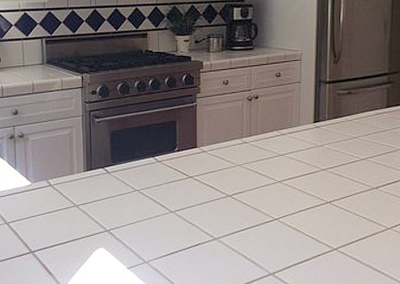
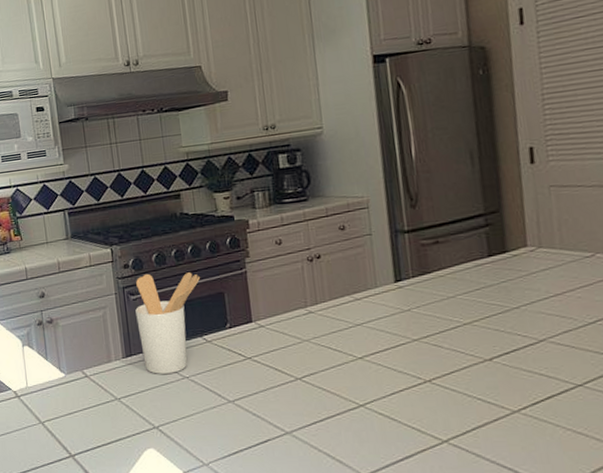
utensil holder: none [99,100,158,186] -> present [135,272,201,374]

